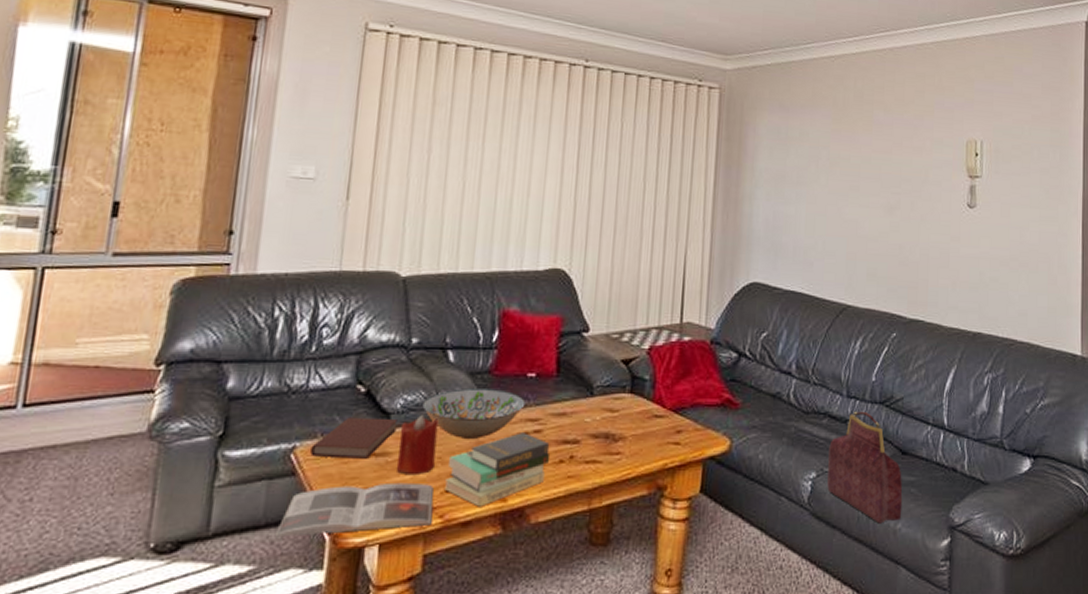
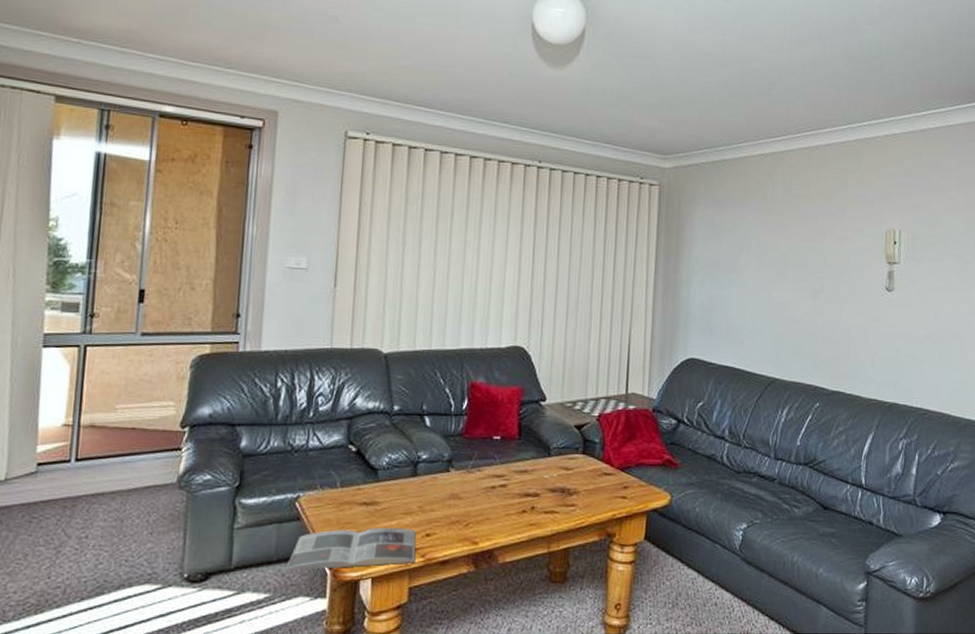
book: present [310,417,398,459] -> none [312,472,384,507]
candle: present [396,415,439,474] -> none [384,471,419,521]
decorative bowl: present [422,388,526,440] -> none [404,449,492,493]
books: present [443,433,551,507] -> none [424,487,515,549]
handbag: present [827,411,903,524] -> none [756,471,824,569]

